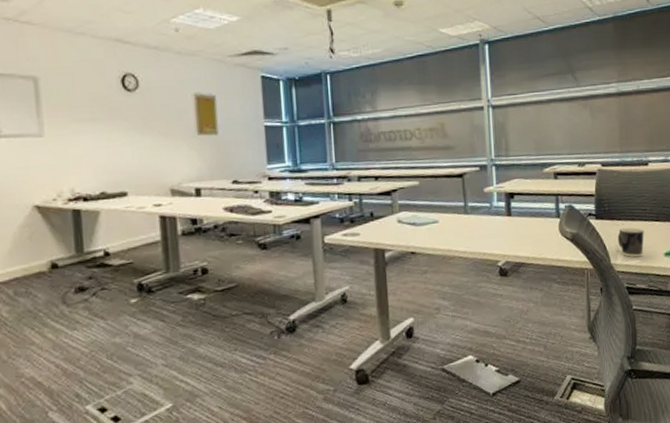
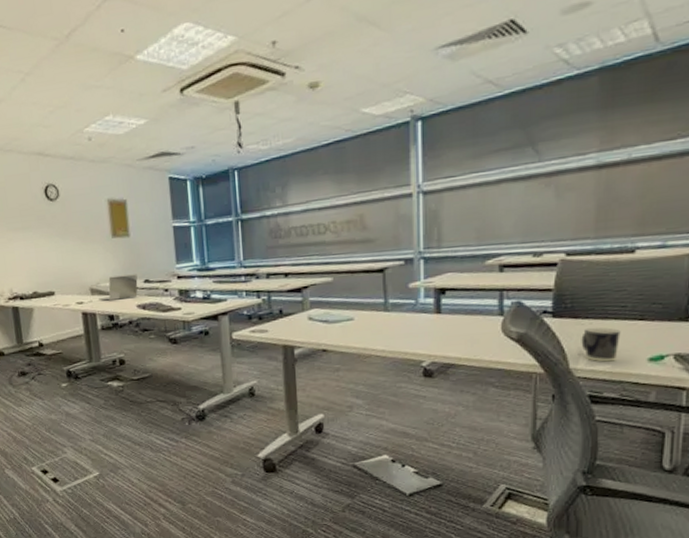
laptop: none [180,174,225,203] -> present [99,274,138,301]

